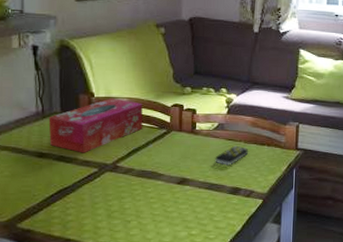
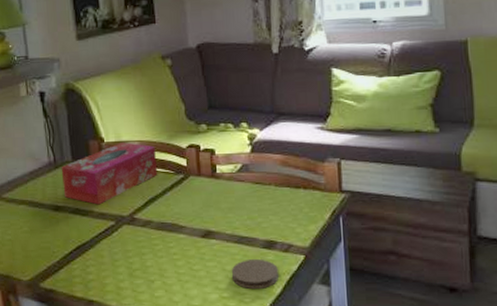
coaster: none [200,202,241,228] -> present [231,258,280,290]
remote control: present [215,145,248,166] -> none [242,189,281,214]

